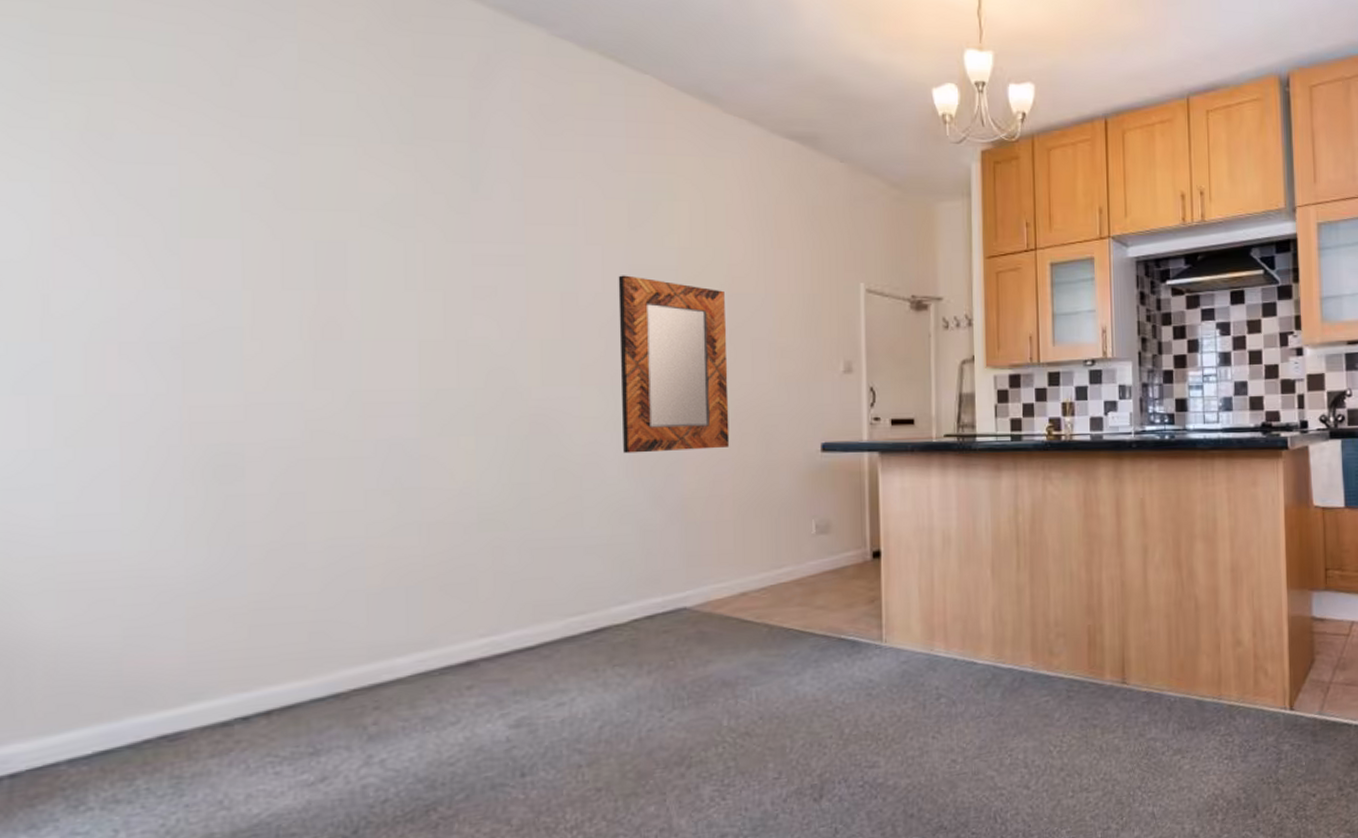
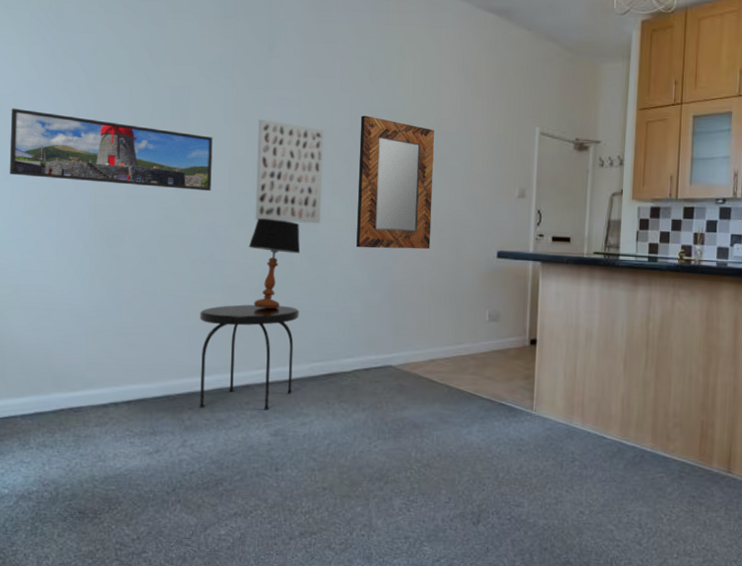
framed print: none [20,280,391,391] -> present [9,108,213,192]
side table: none [383,543,543,705] -> present [199,304,299,410]
table lamp: none [457,422,540,550] -> present [248,217,301,309]
wall art: none [462,285,568,427] -> present [255,119,324,224]

